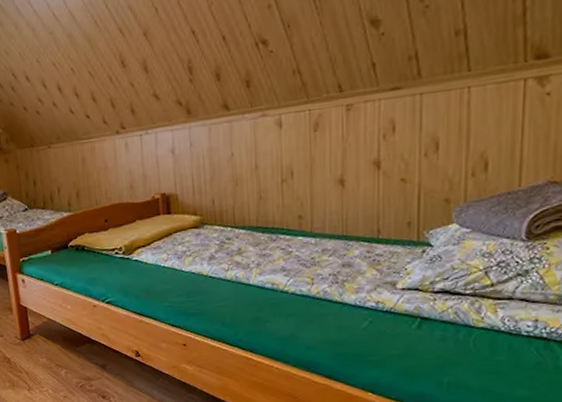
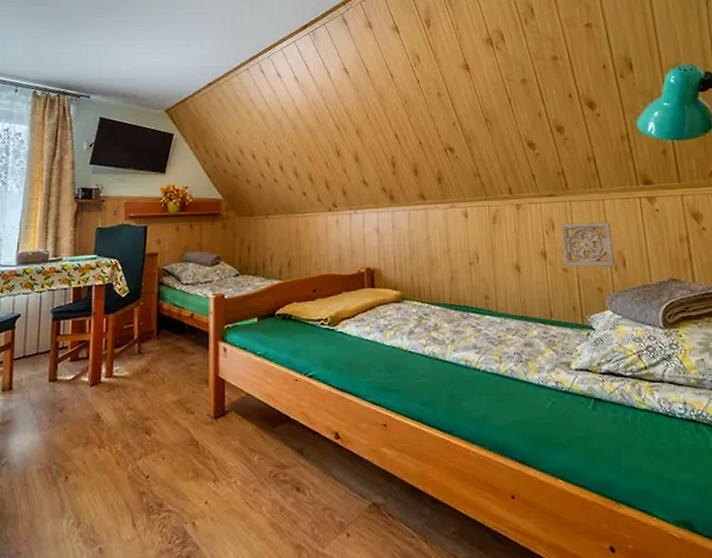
wall ornament: none [402,115,475,176] -> present [560,222,615,268]

